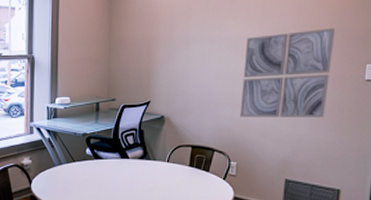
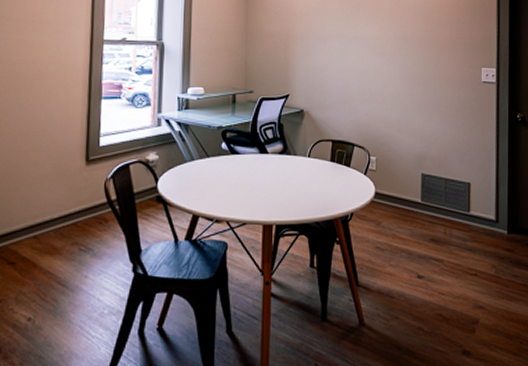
wall art: present [239,28,336,117] -> none [376,34,454,115]

